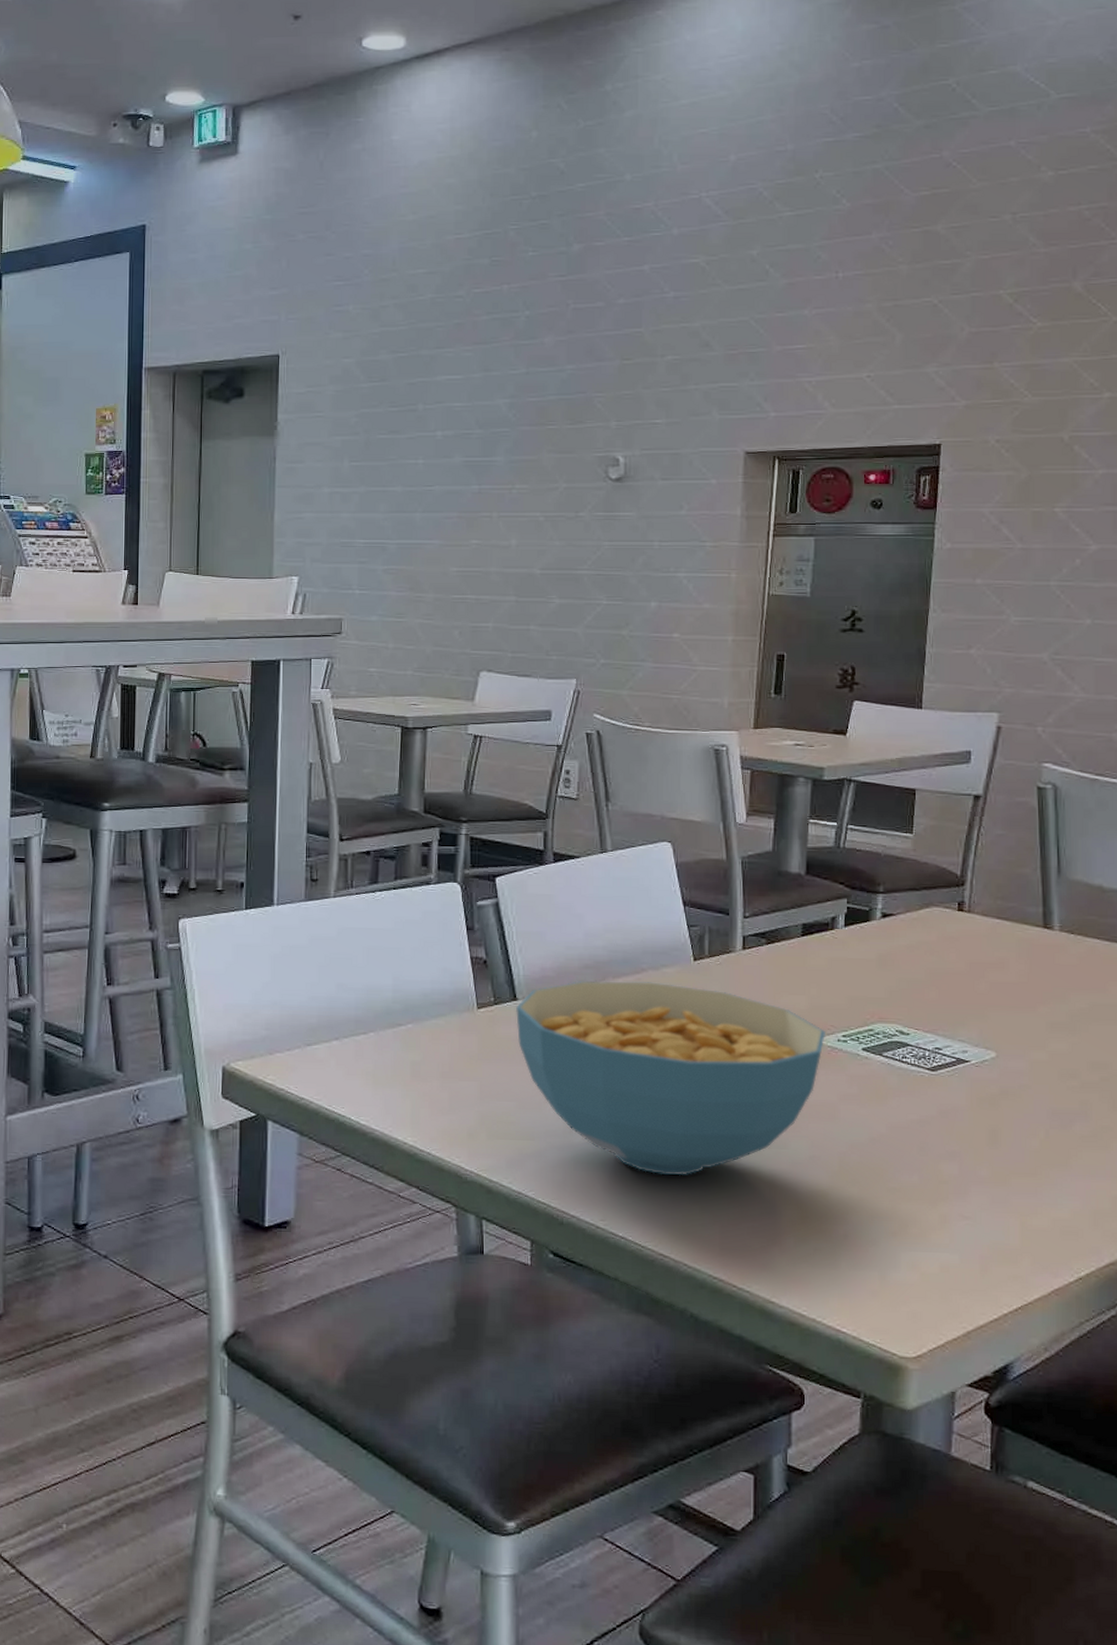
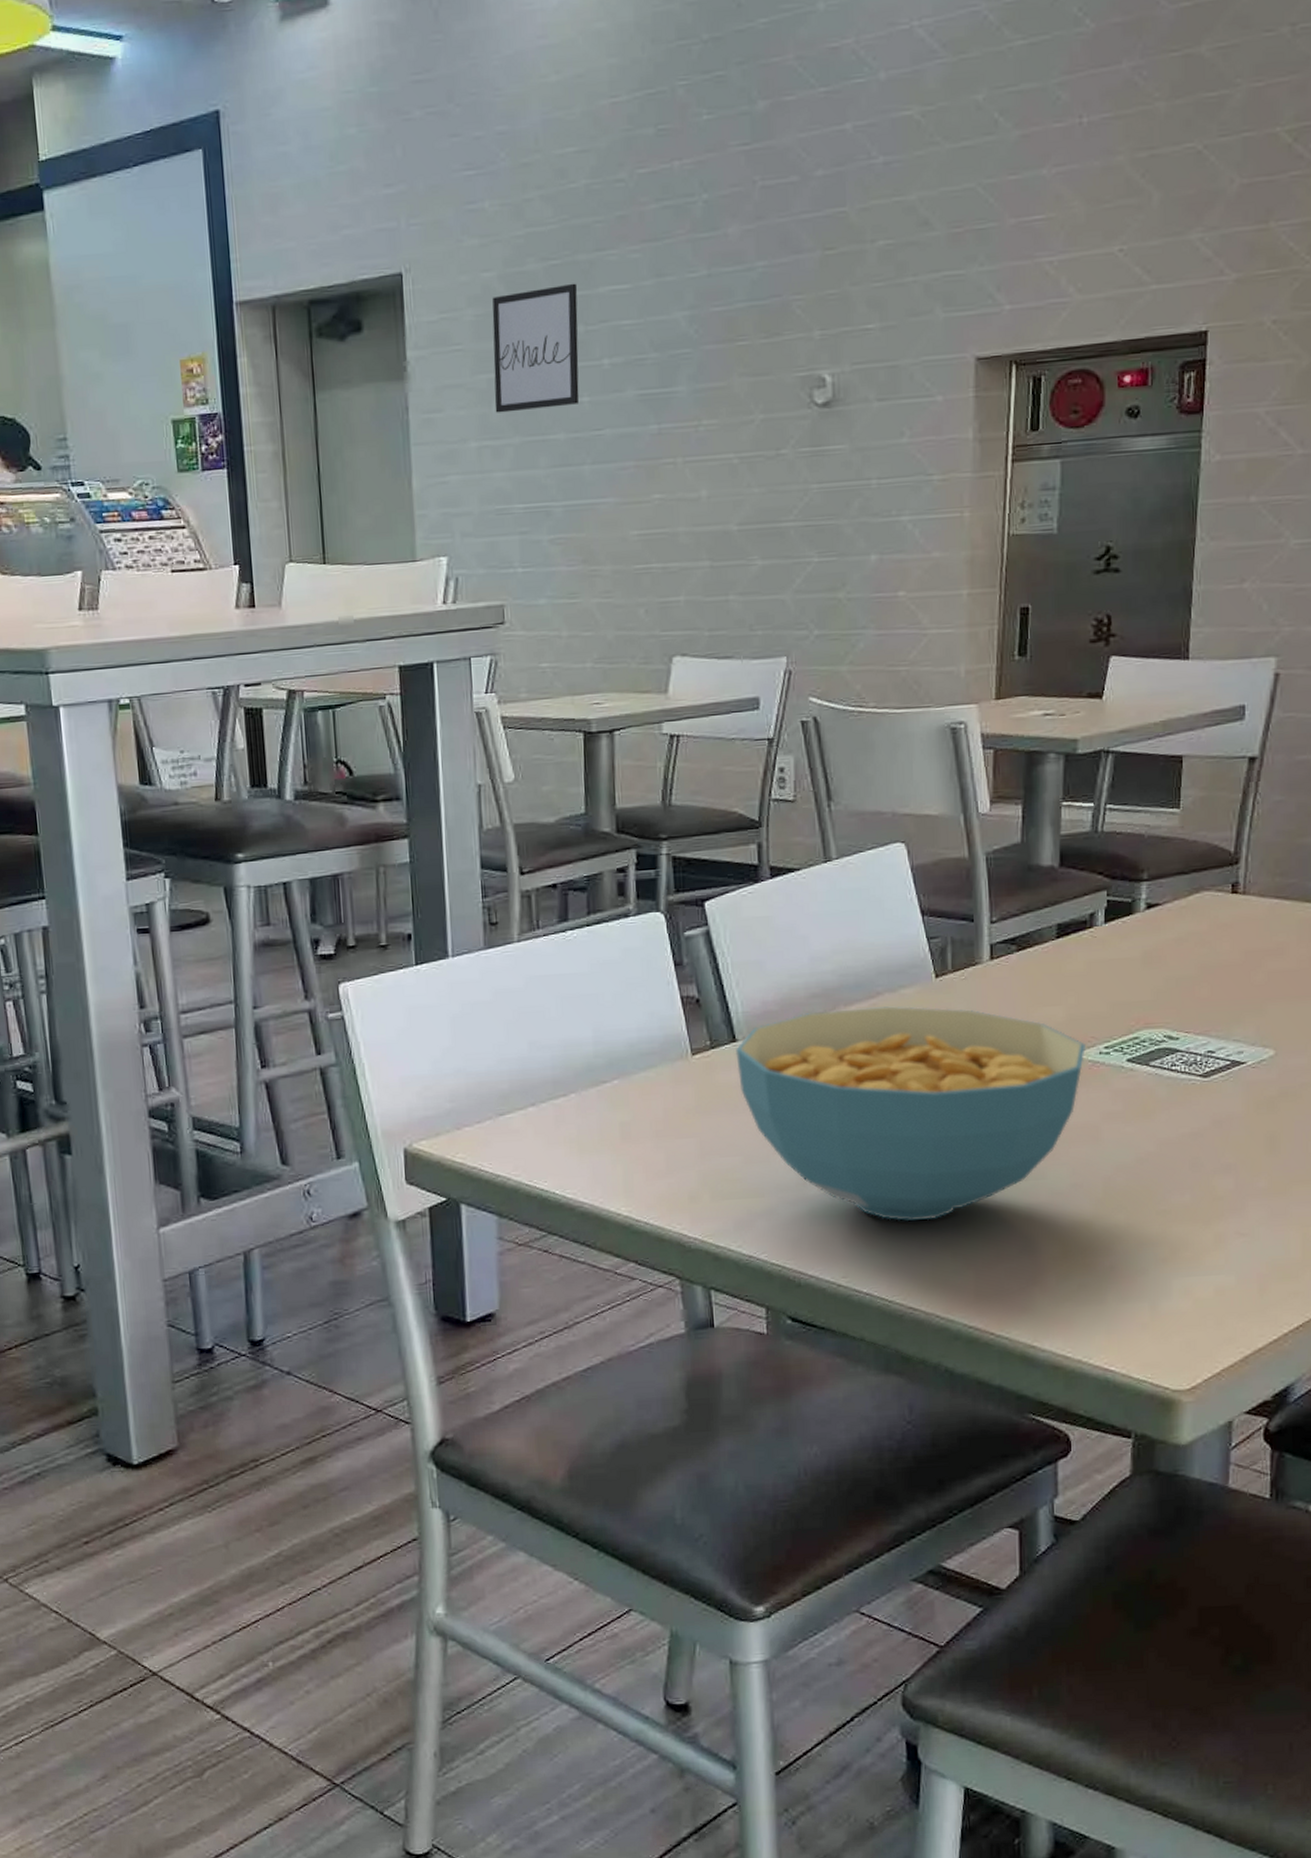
wall art: none [346,372,420,467] -> present [492,283,580,413]

